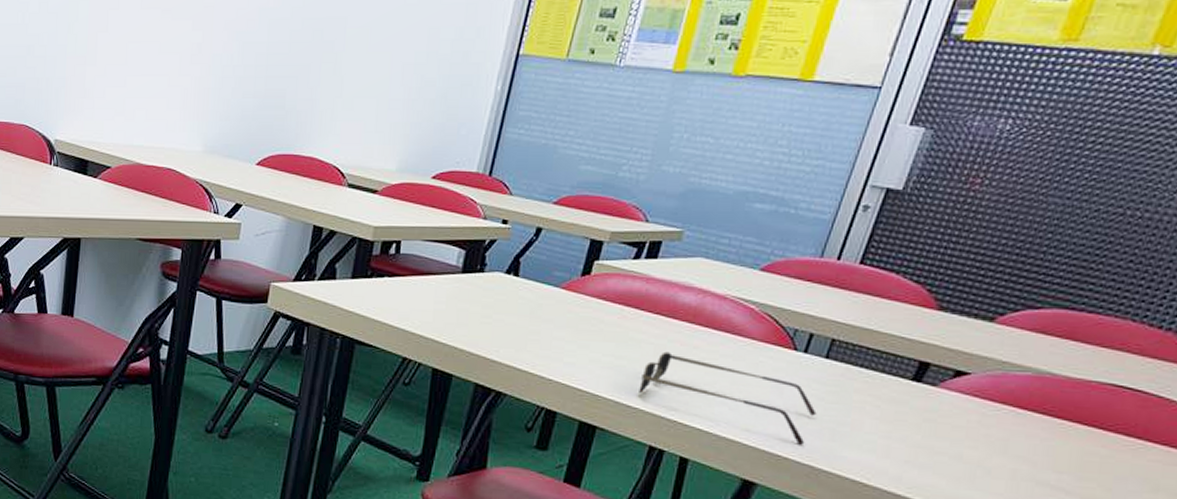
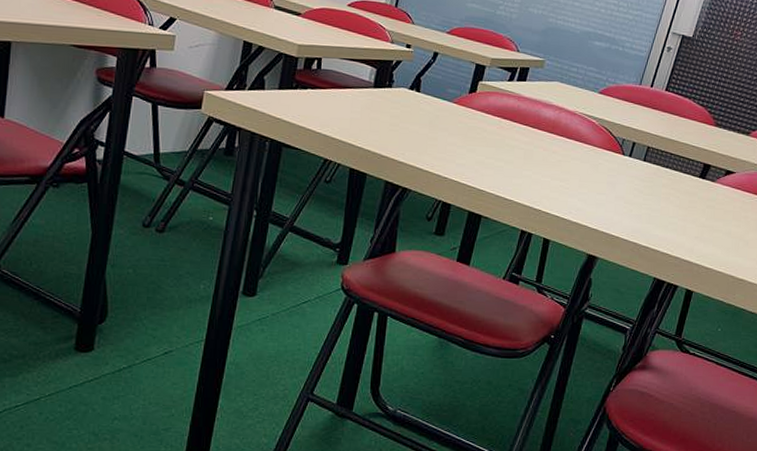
eyeglasses: present [639,351,817,445] -> none [513,155,638,227]

